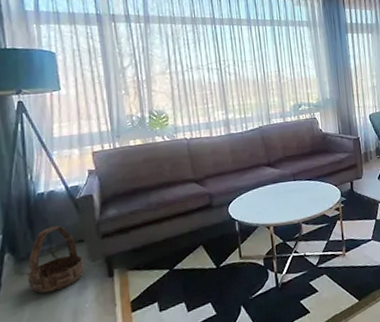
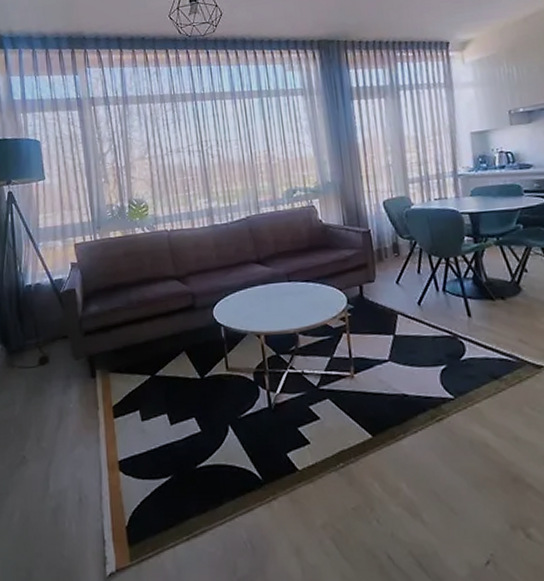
basket: present [27,225,85,294] -> none [18,320,69,389]

